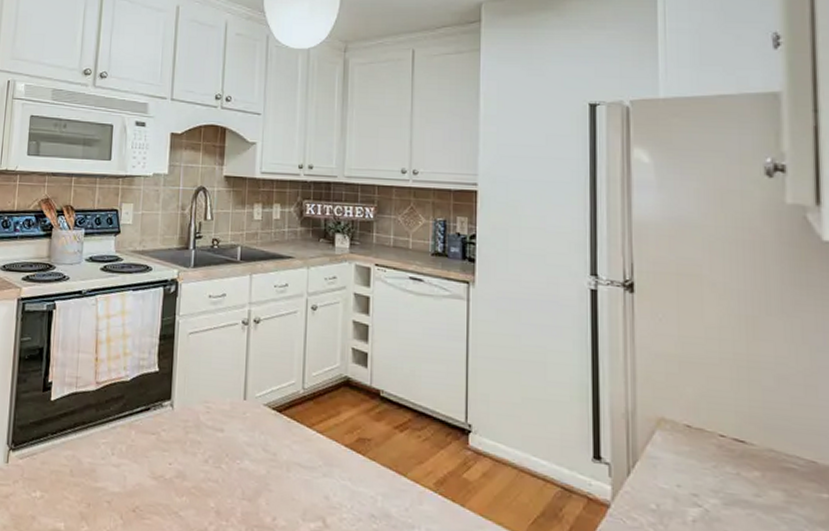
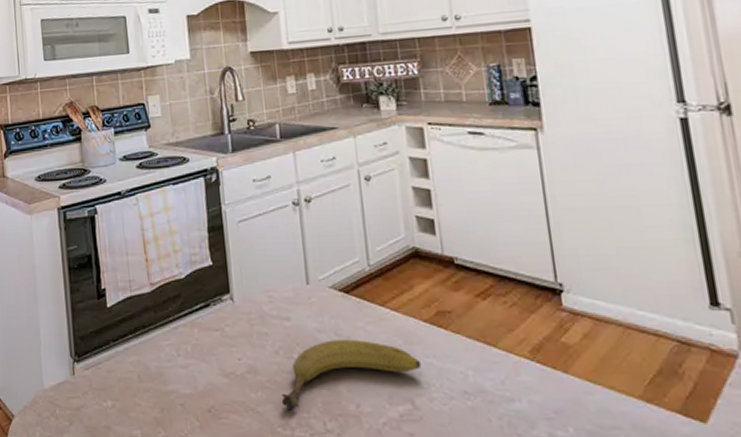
fruit: none [203,454,337,516] -> present [281,340,422,409]

